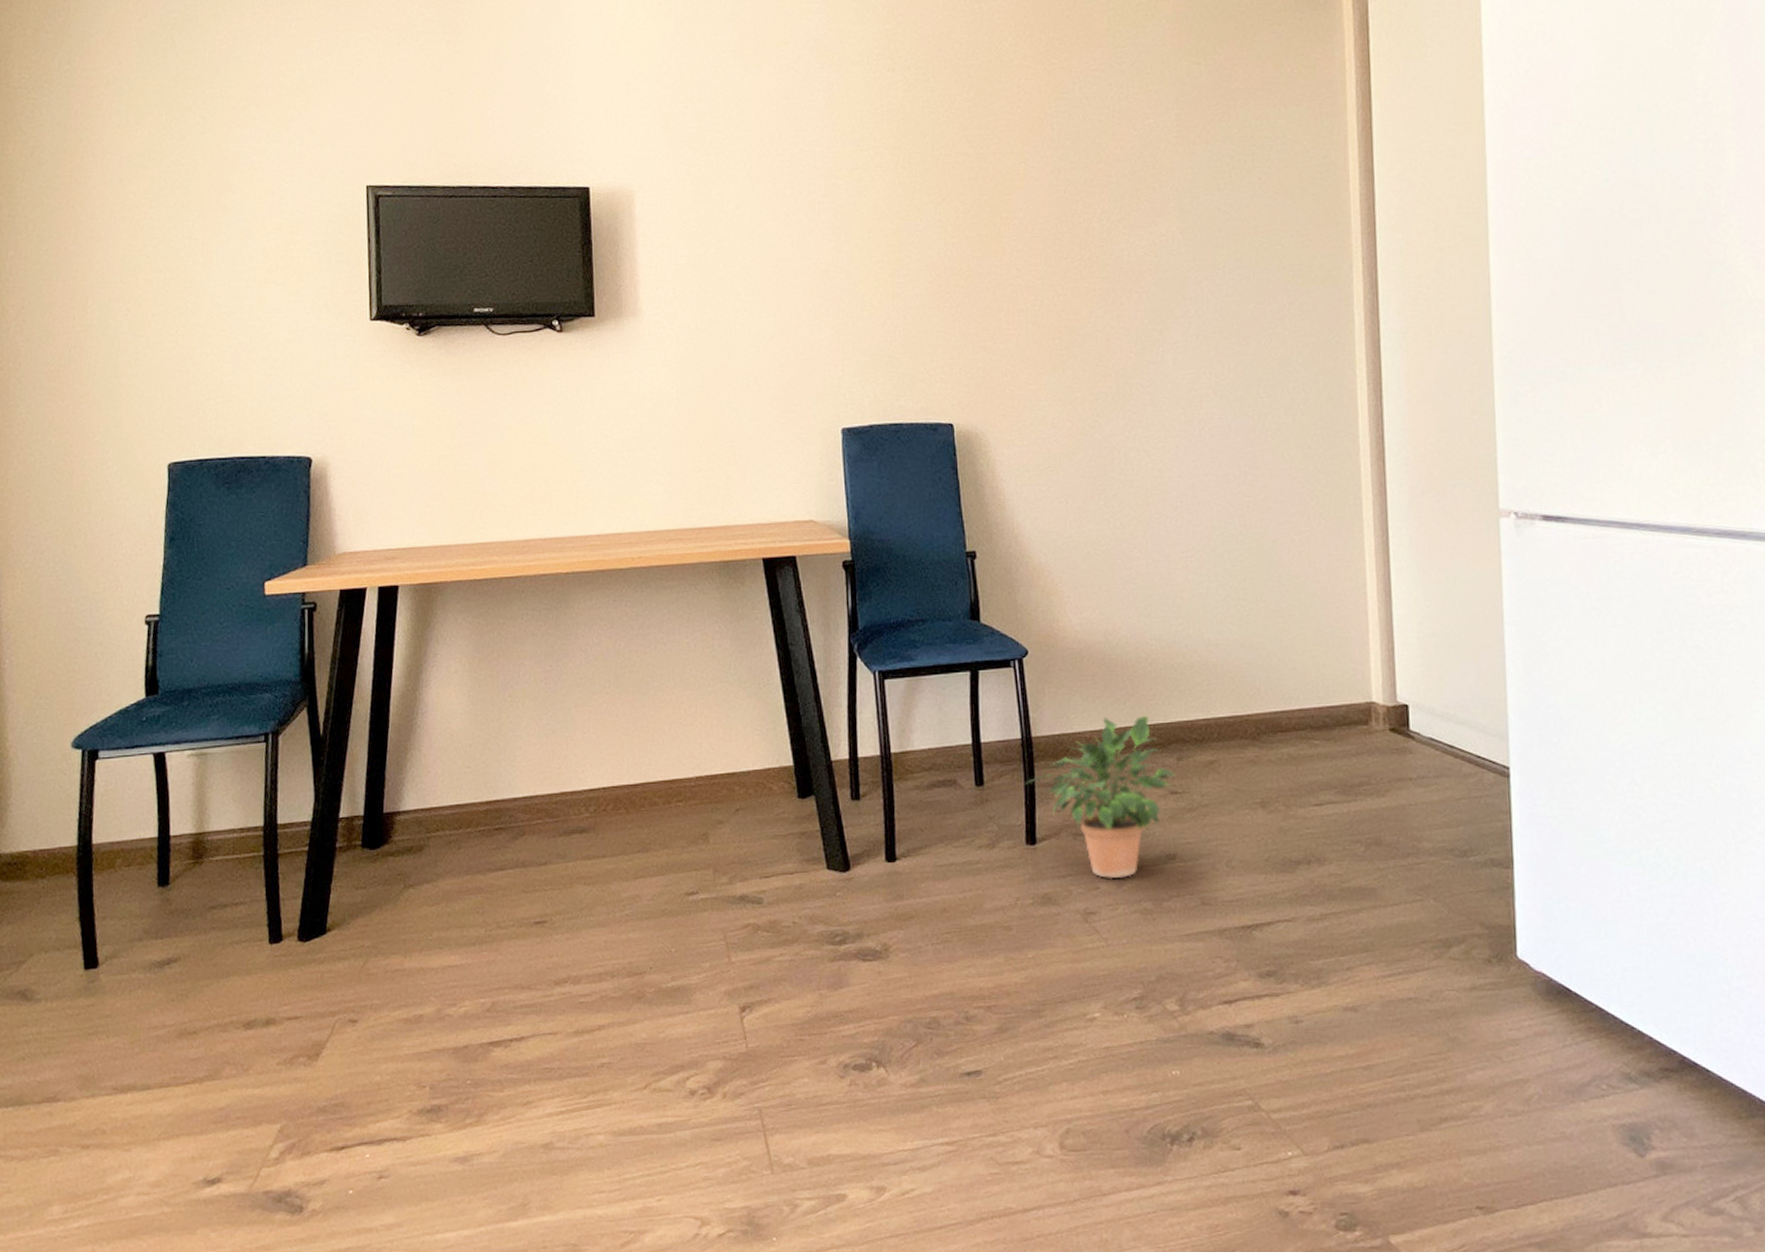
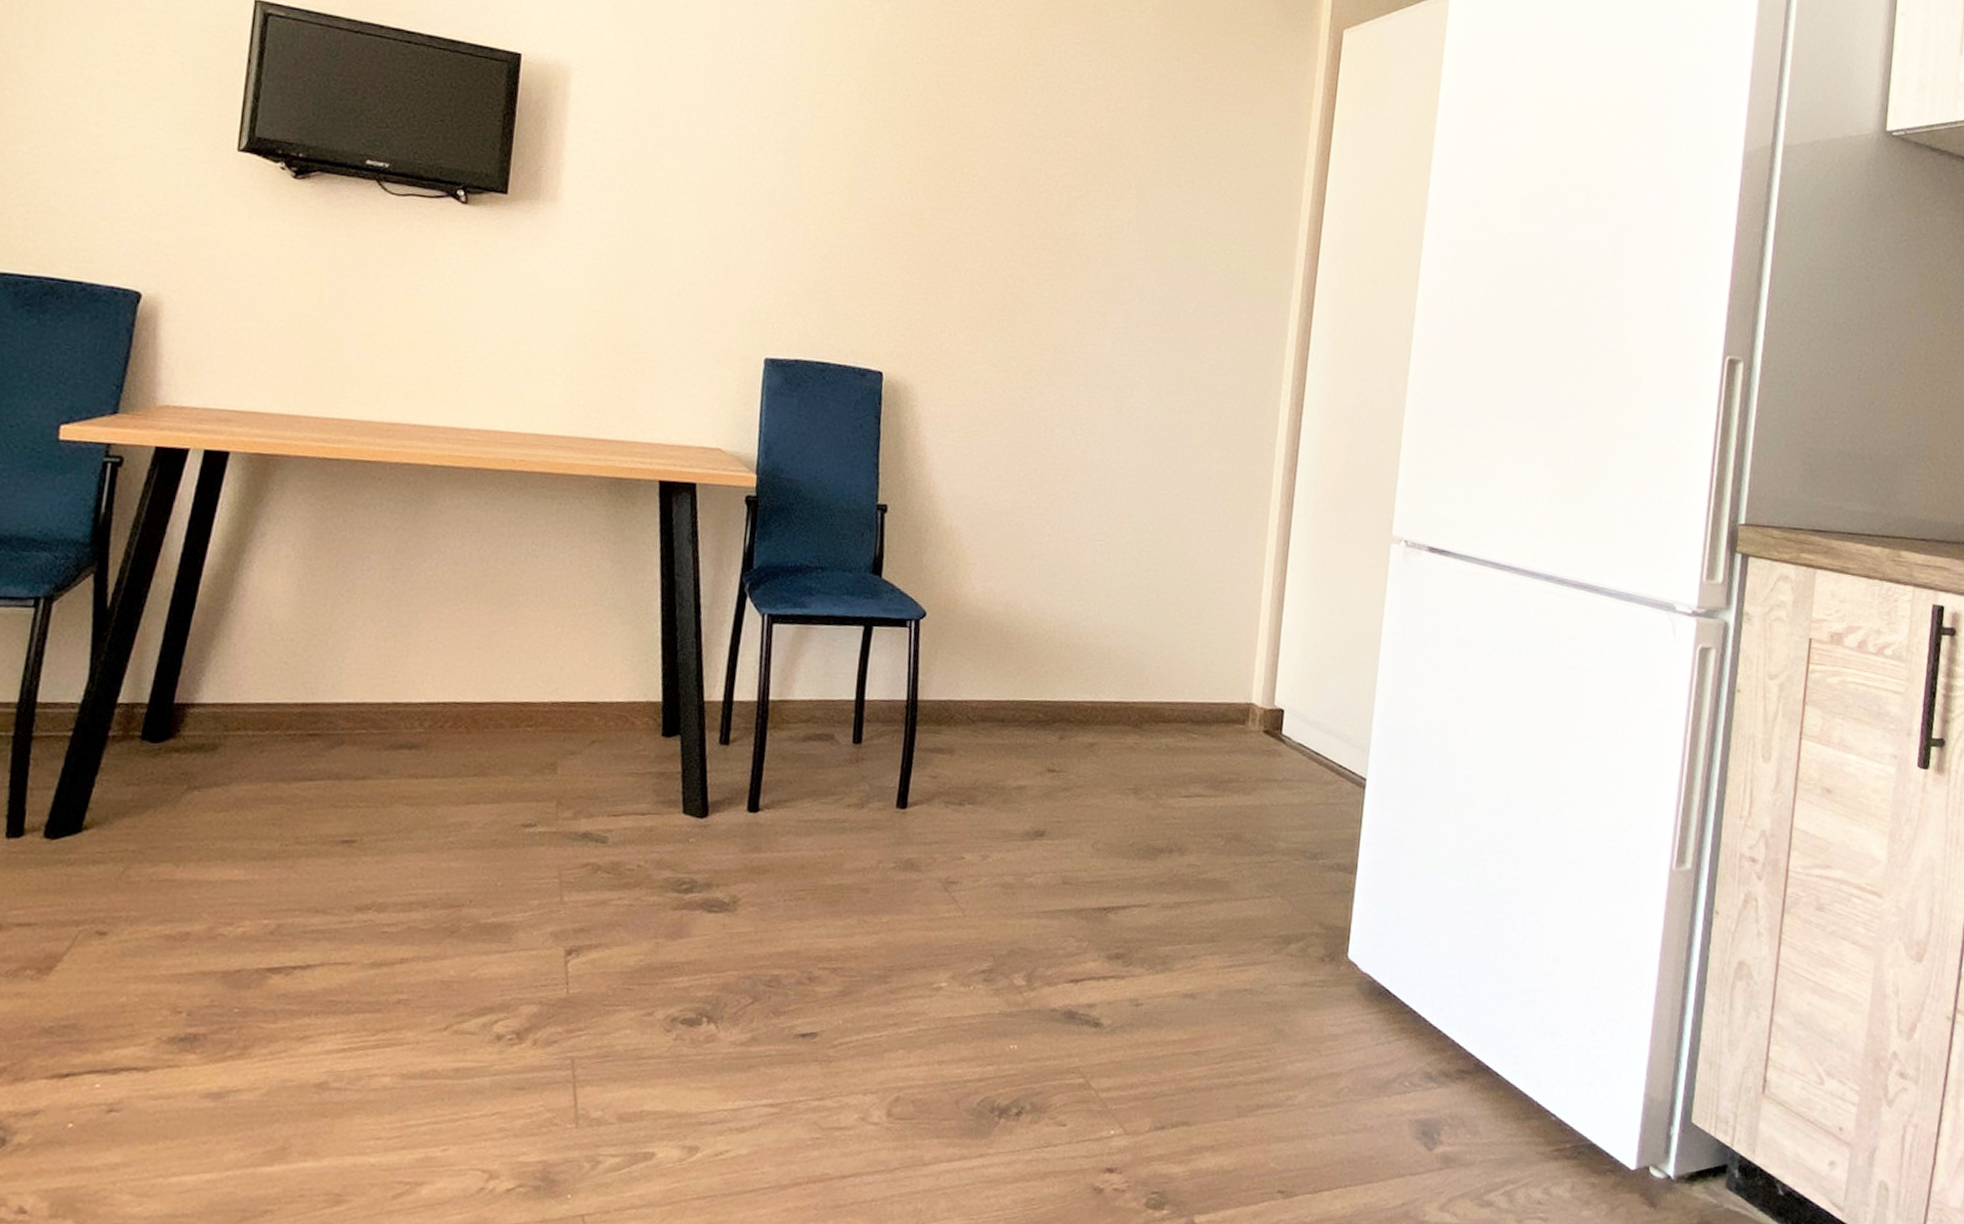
potted plant: present [1026,715,1178,879] -> none [905,689,1058,851]

